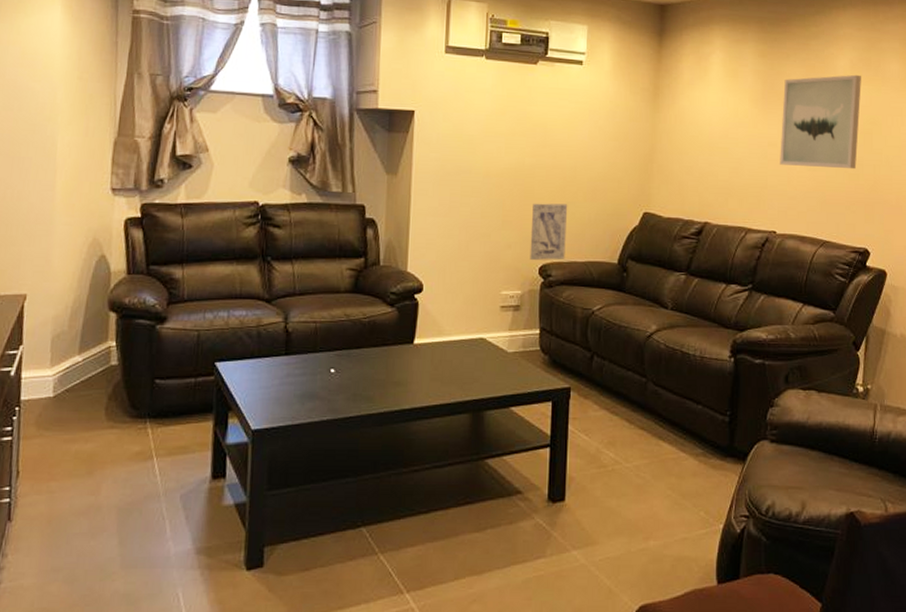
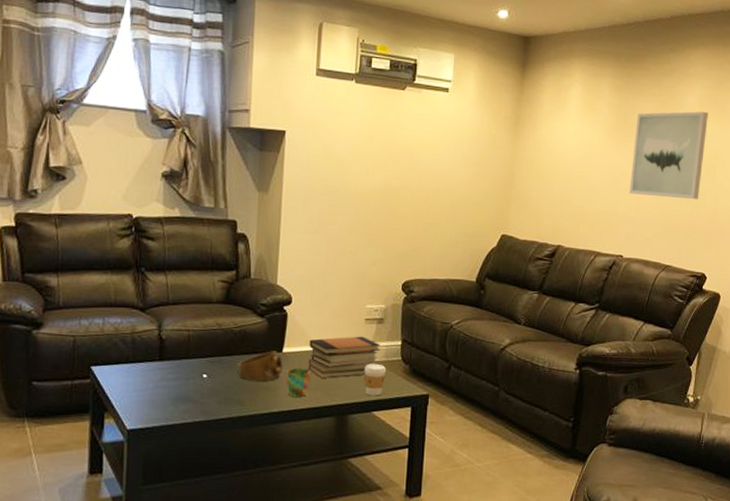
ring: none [365,342,416,376] -> present [236,351,284,381]
mug: none [417,361,444,392] -> present [286,368,311,397]
book stack: none [440,325,518,371] -> present [308,336,381,378]
coffee cup: none [500,354,524,390] -> present [364,363,386,396]
wall art: present [530,203,568,261] -> none [394,223,431,278]

